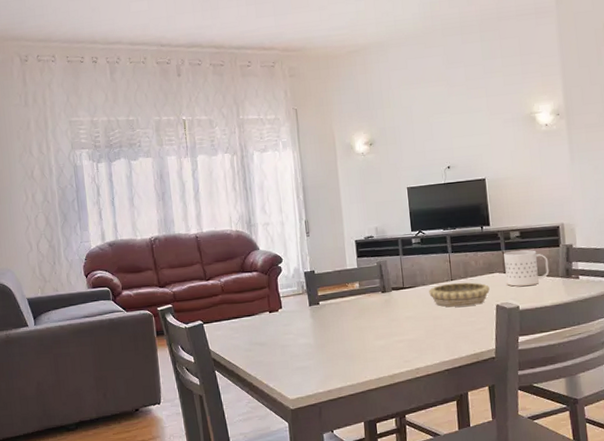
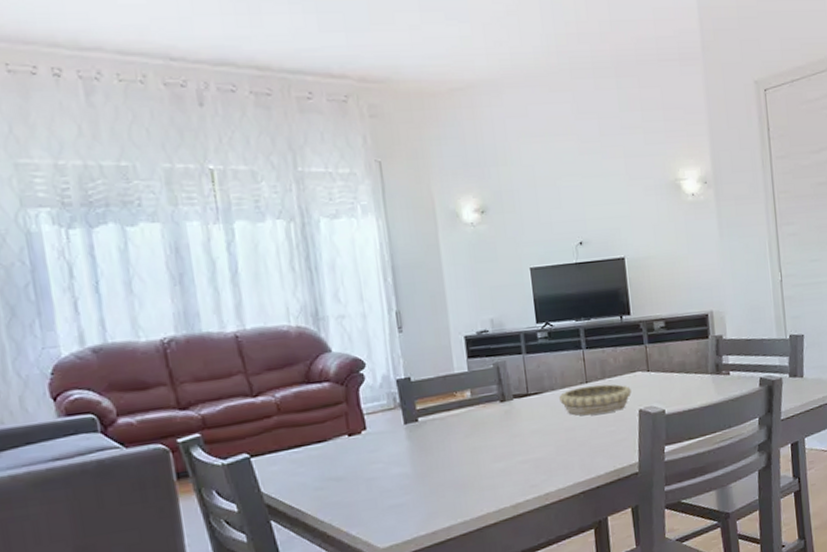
mug: present [503,250,550,287] -> none [646,343,698,387]

